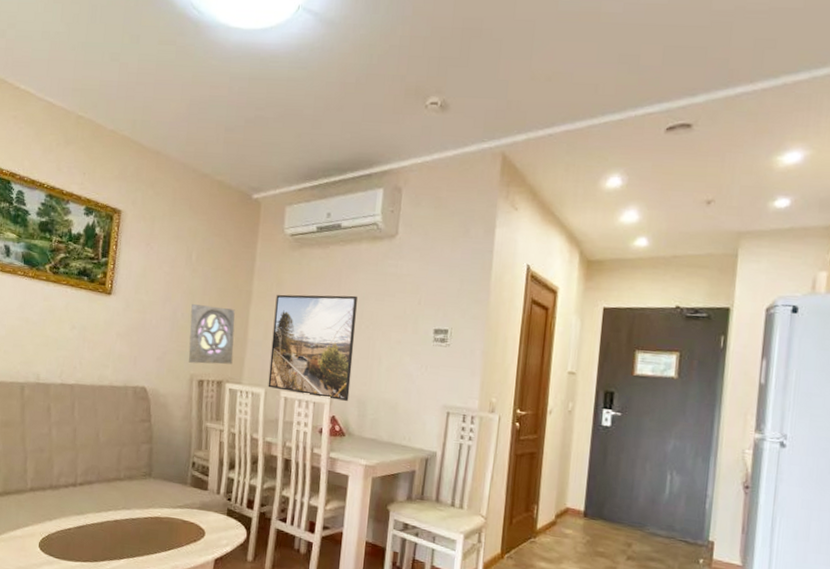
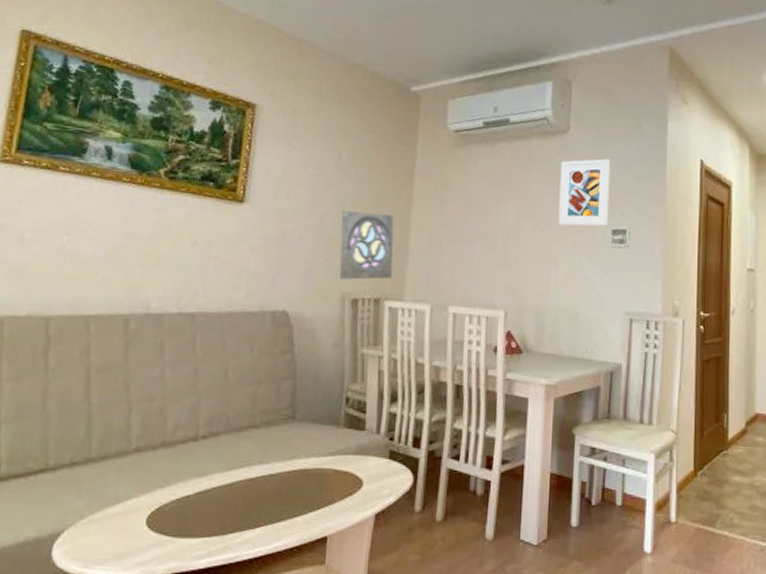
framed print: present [268,294,358,401] -> none [434,196,530,313]
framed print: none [383,262,437,326] -> present [558,158,611,227]

